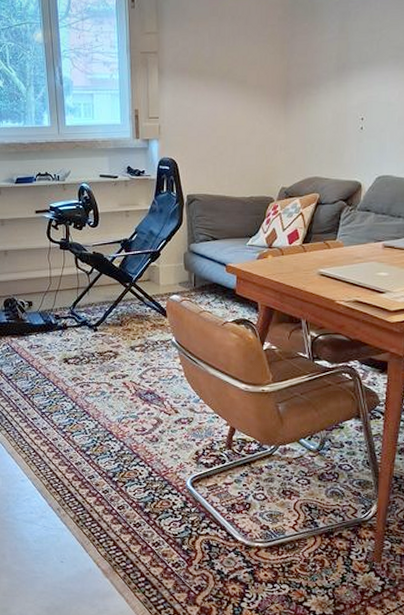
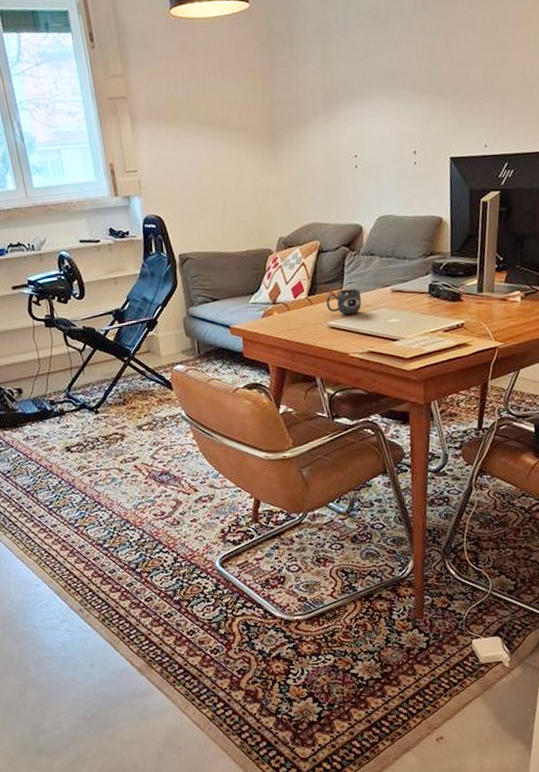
mug: none [320,241,354,264] -> present [326,288,362,315]

